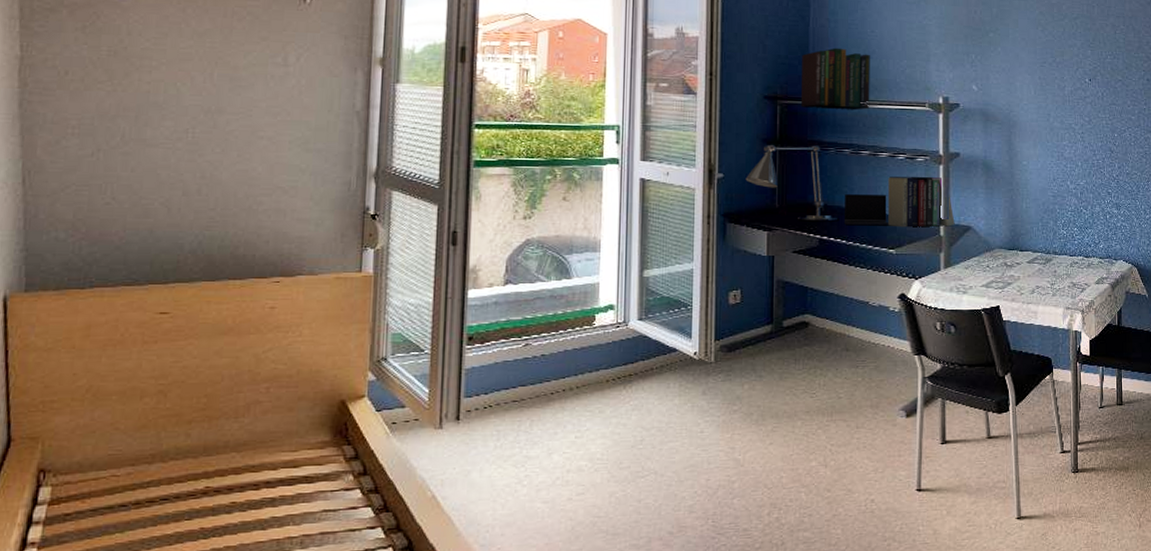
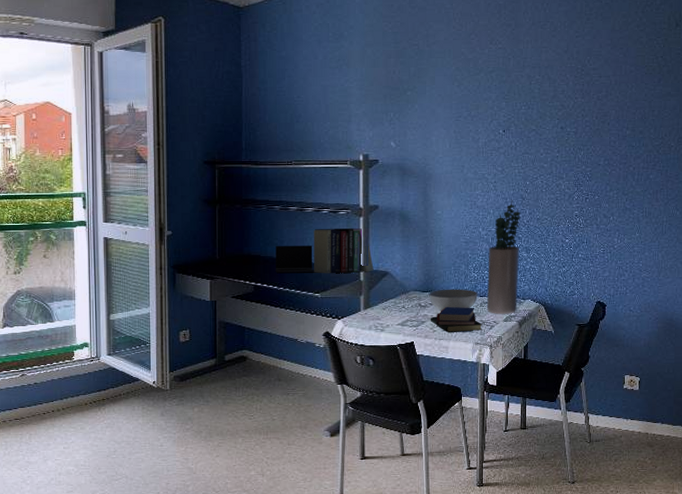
desk lamp: present [745,145,840,222] -> none [190,203,271,271]
books: present [800,47,870,111] -> none [235,114,297,171]
bowl: none [1014,247,1068,272] -> present [428,289,479,312]
book: none [1017,266,1074,295] -> present [430,306,483,332]
vase: none [1077,152,1110,276] -> present [487,199,520,314]

